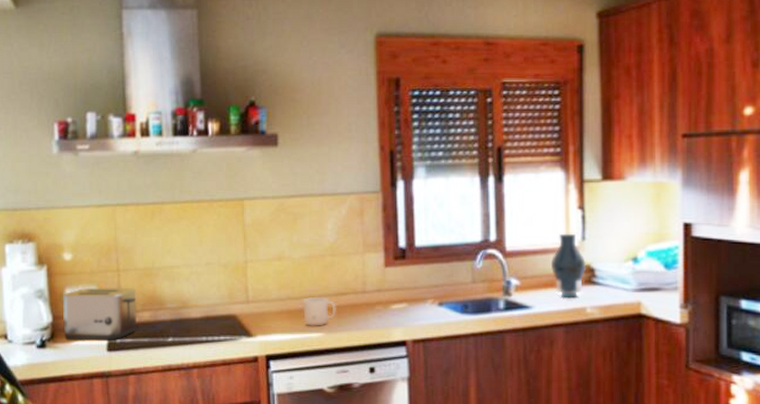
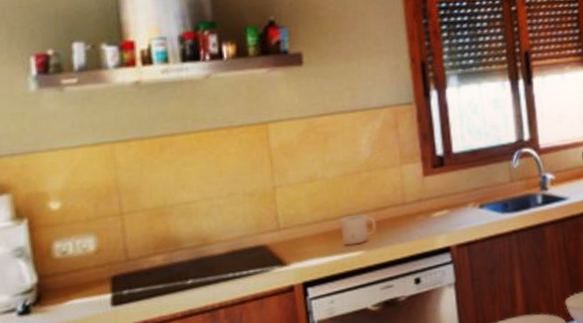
toaster: present [62,287,137,340] -> none [50,231,148,300]

